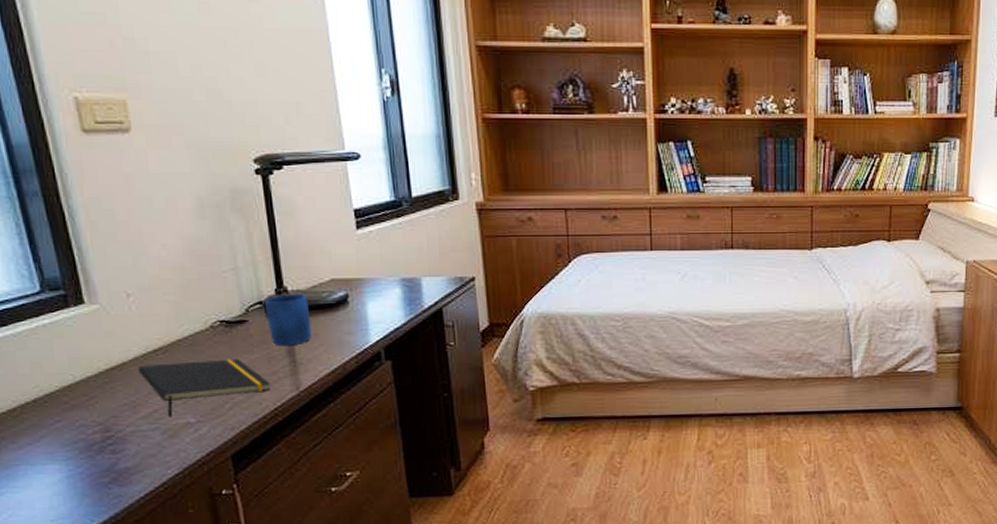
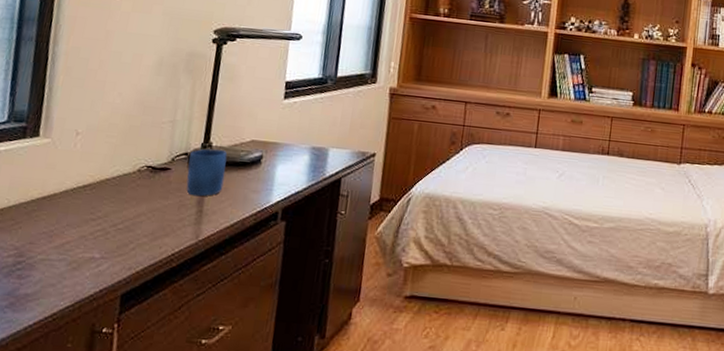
notepad: present [138,358,271,417] -> none [65,198,175,250]

